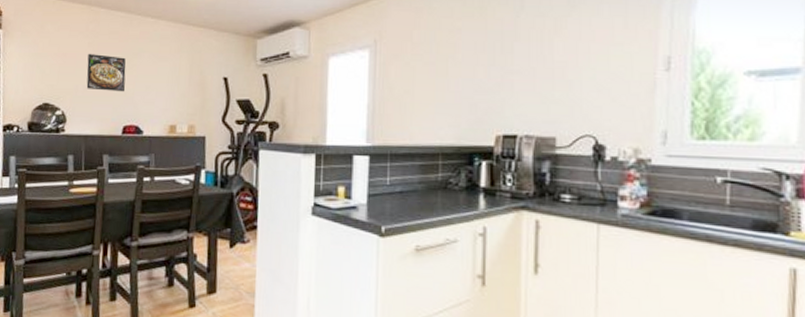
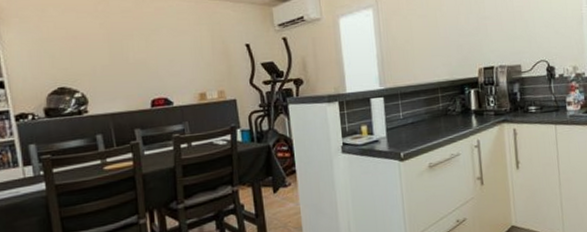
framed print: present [86,53,126,92] -> none [101,33,147,69]

